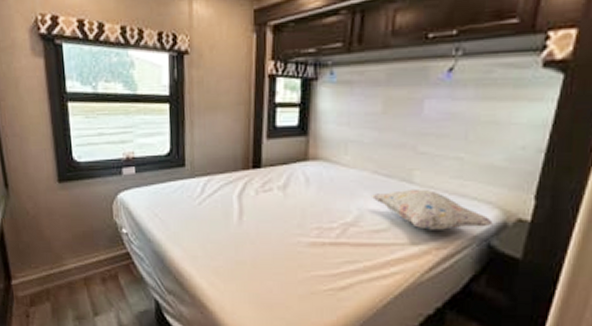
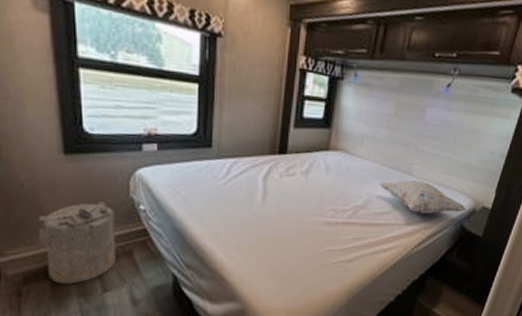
laundry hamper: none [39,226,104,307] -> present [36,201,116,284]

